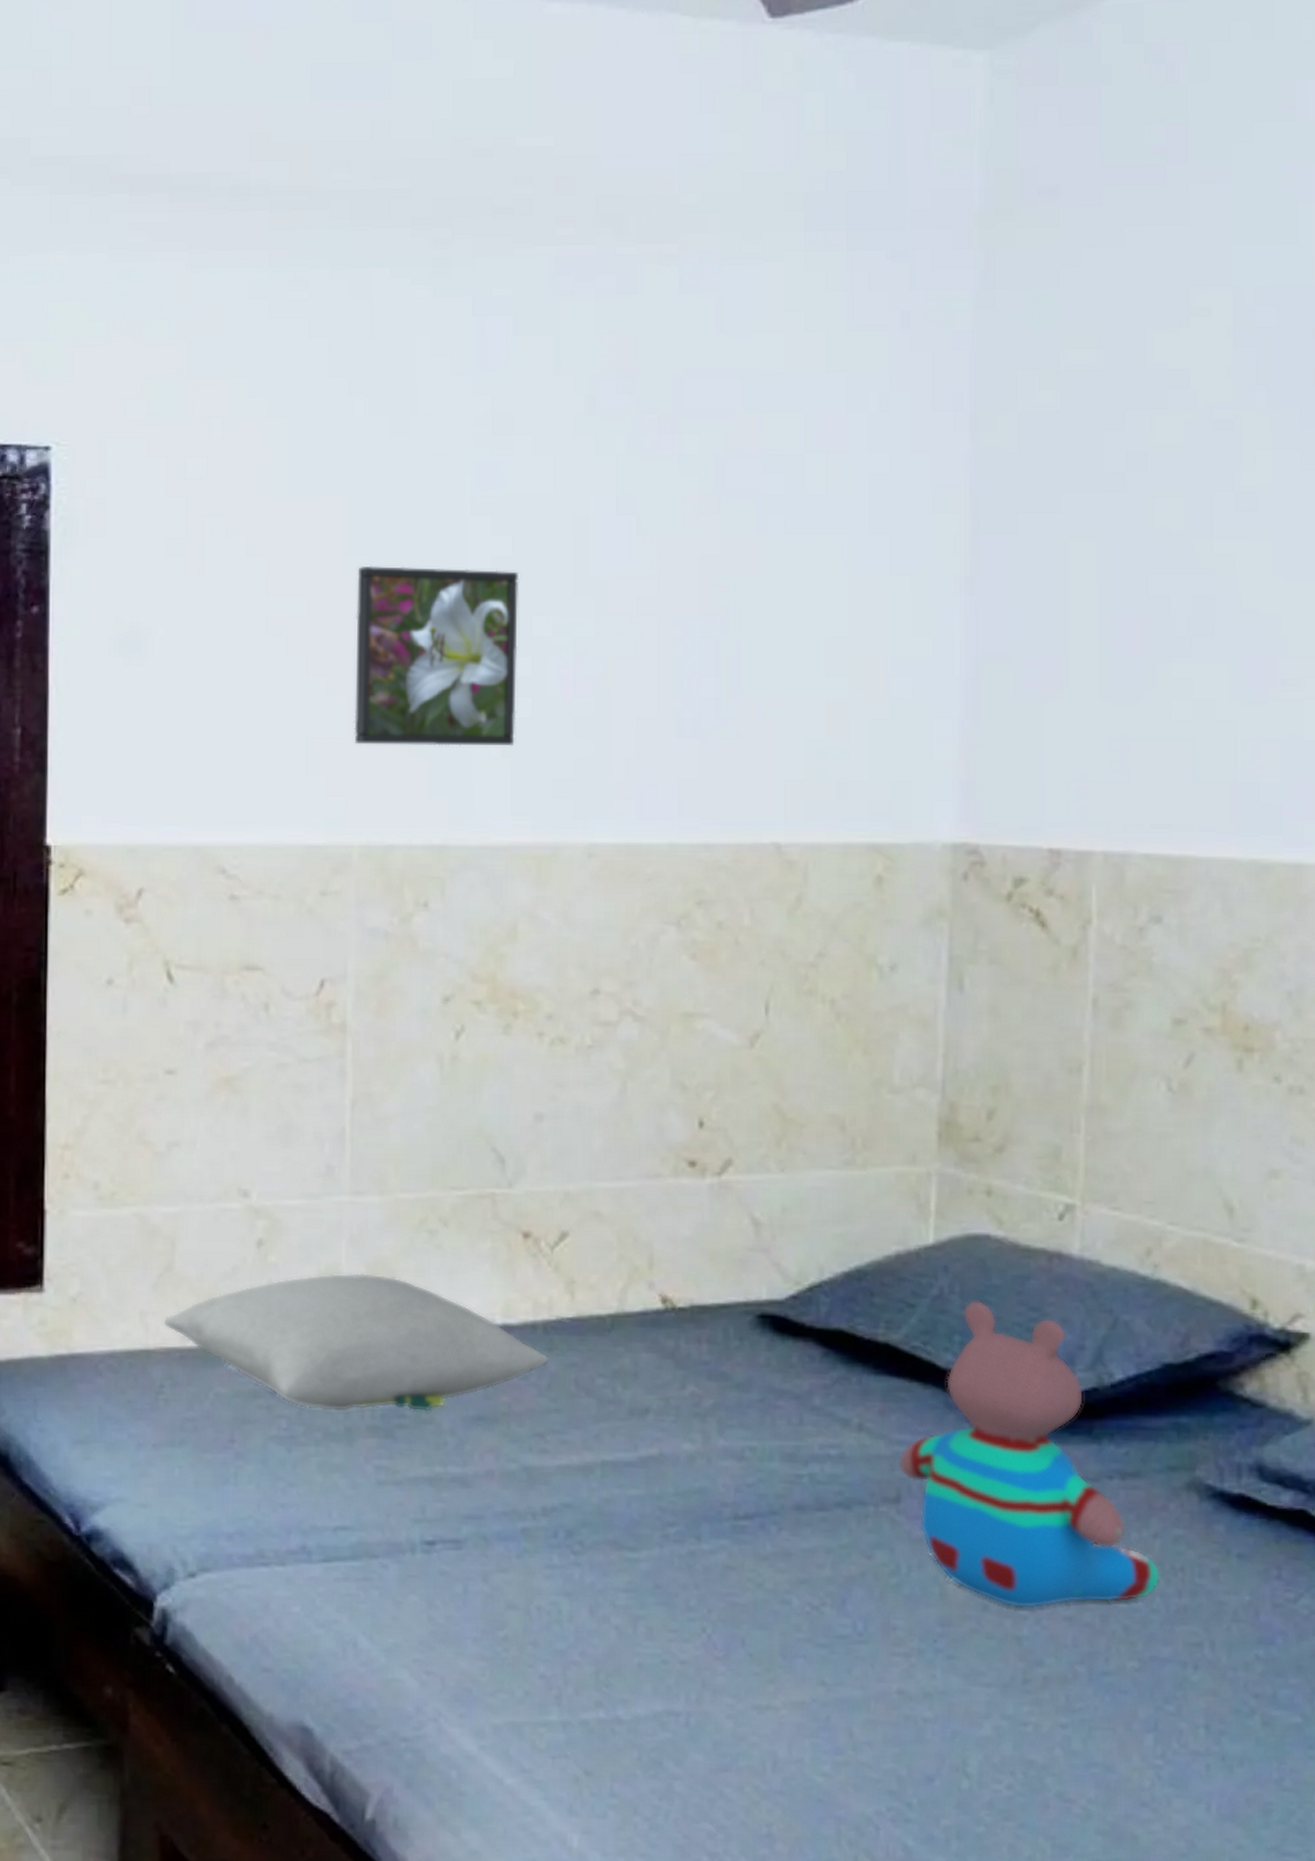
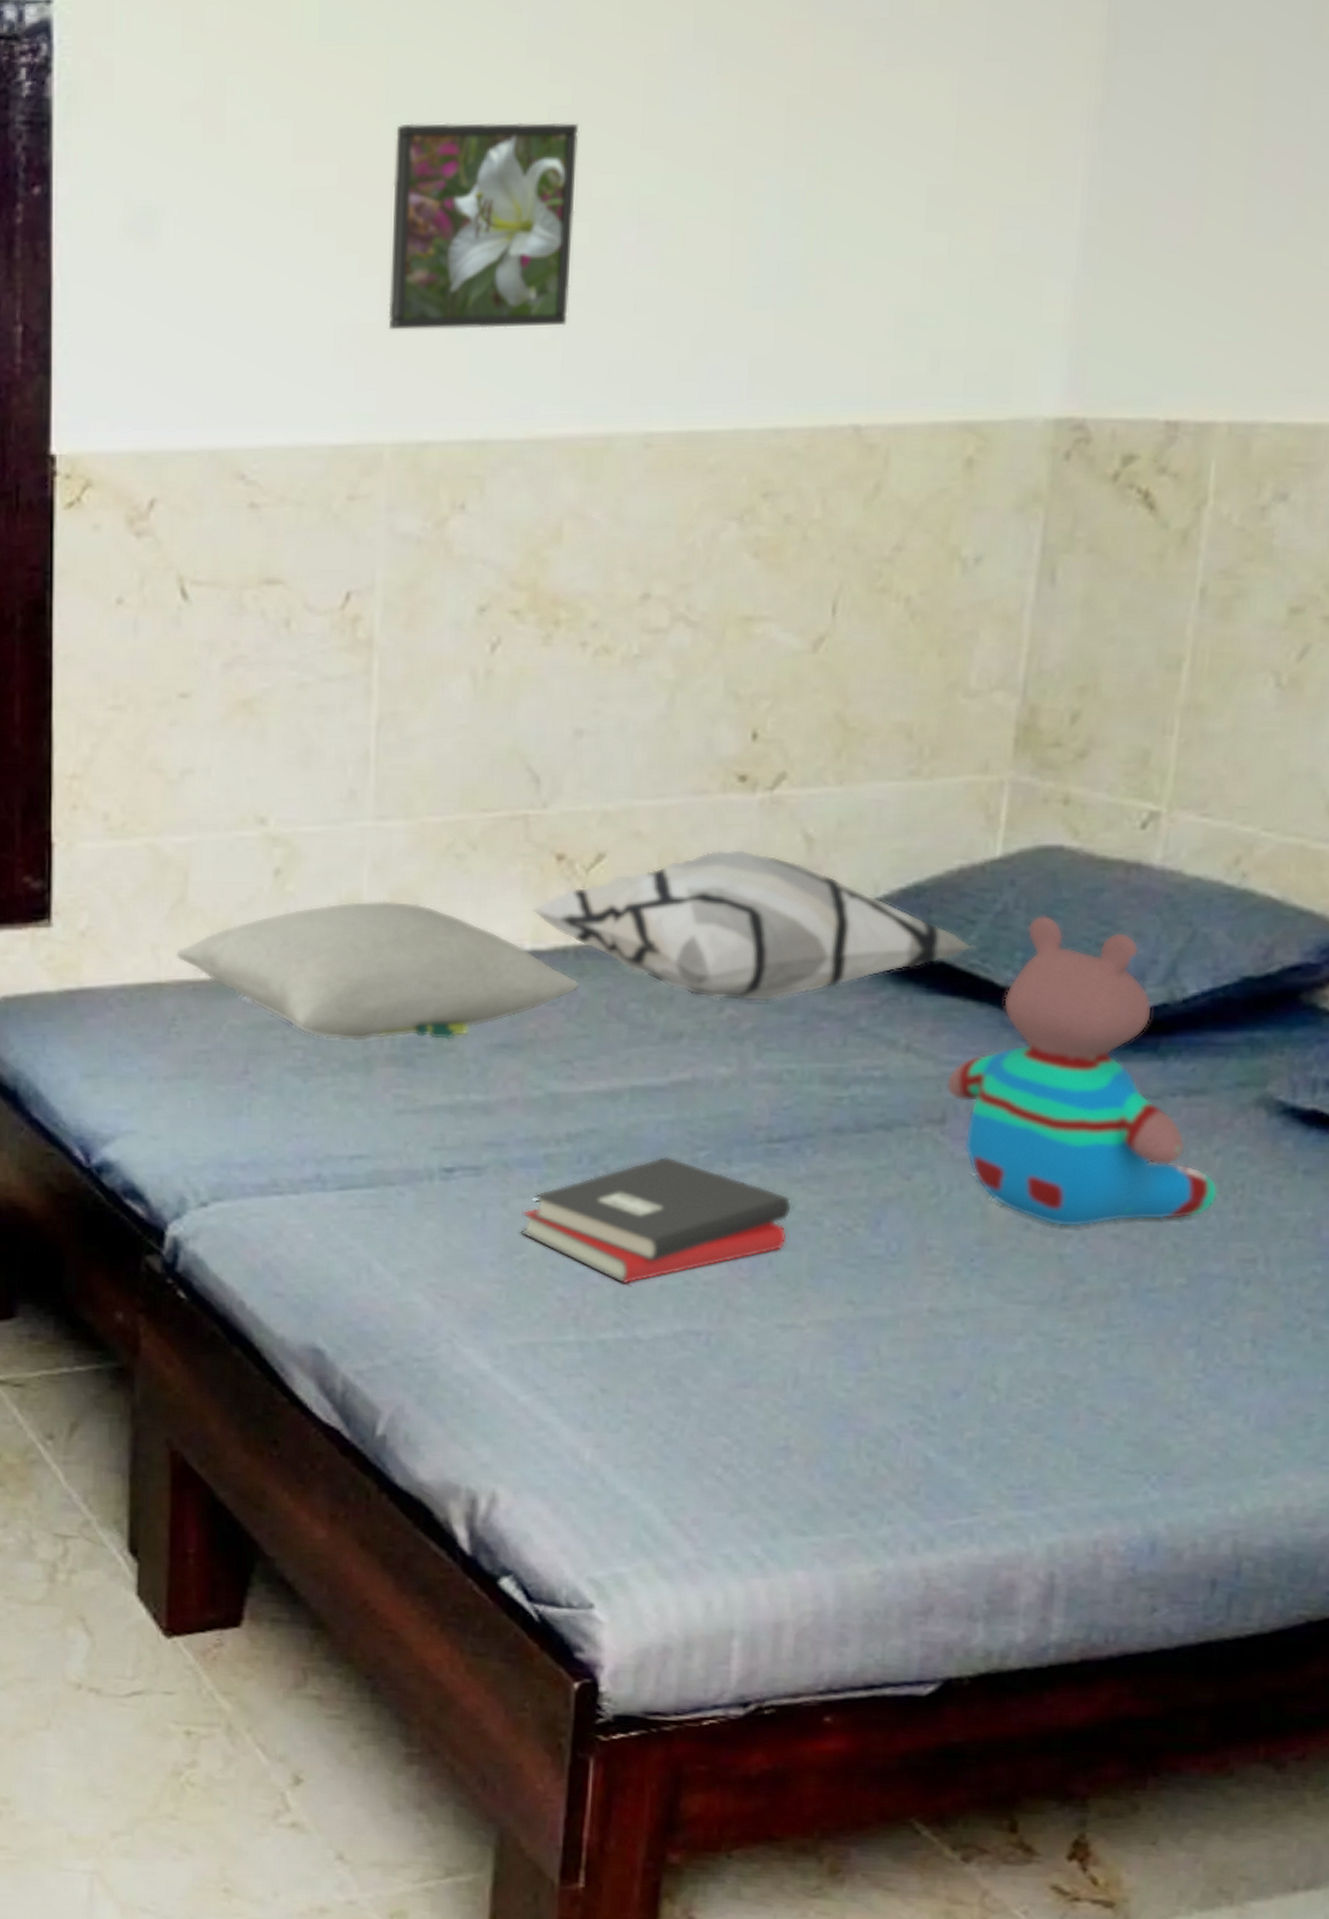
hardback book: none [501,1531,760,1663] -> present [520,1156,792,1284]
decorative pillow: none [502,1231,916,1379] -> present [532,849,975,1002]

